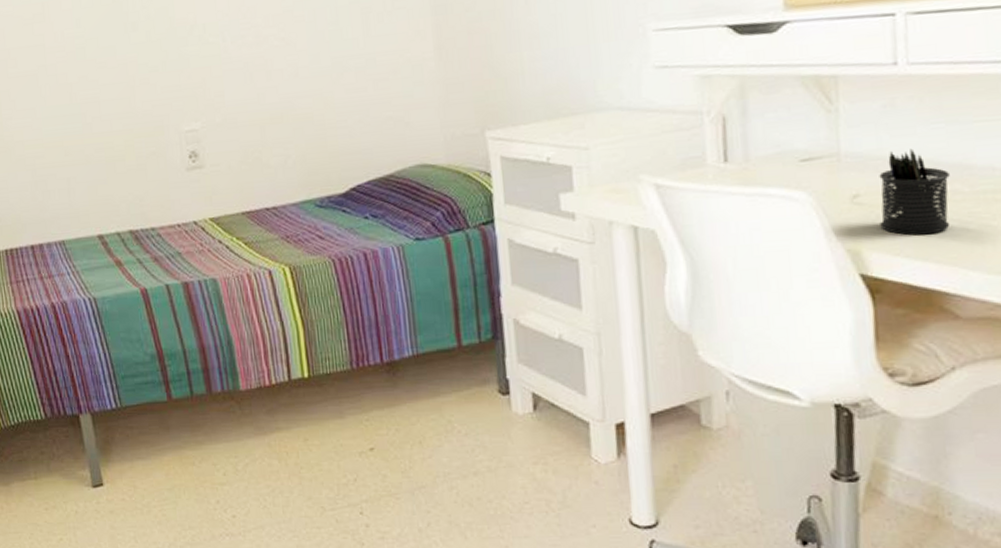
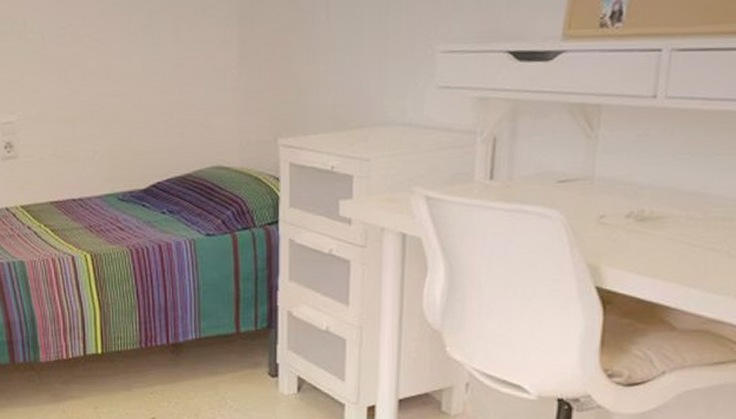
pen holder: present [879,148,950,235] -> none [619,176,687,255]

